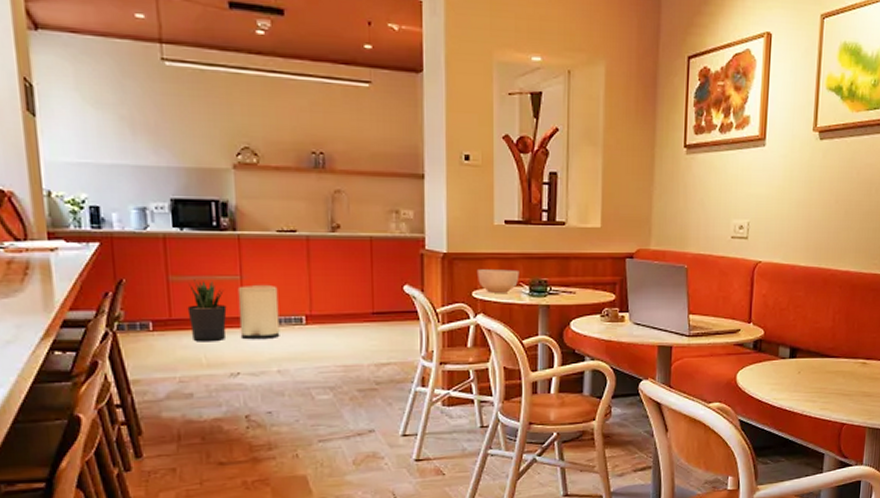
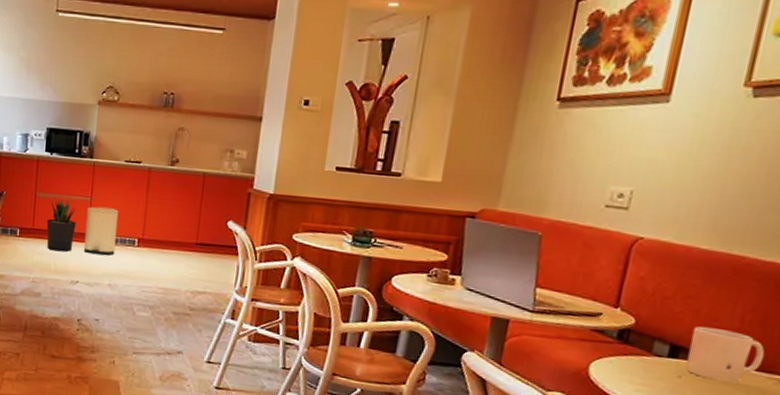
bowl: present [476,269,519,293] -> none [300,213,344,240]
mug: none [802,329,851,371] -> present [686,326,765,383]

